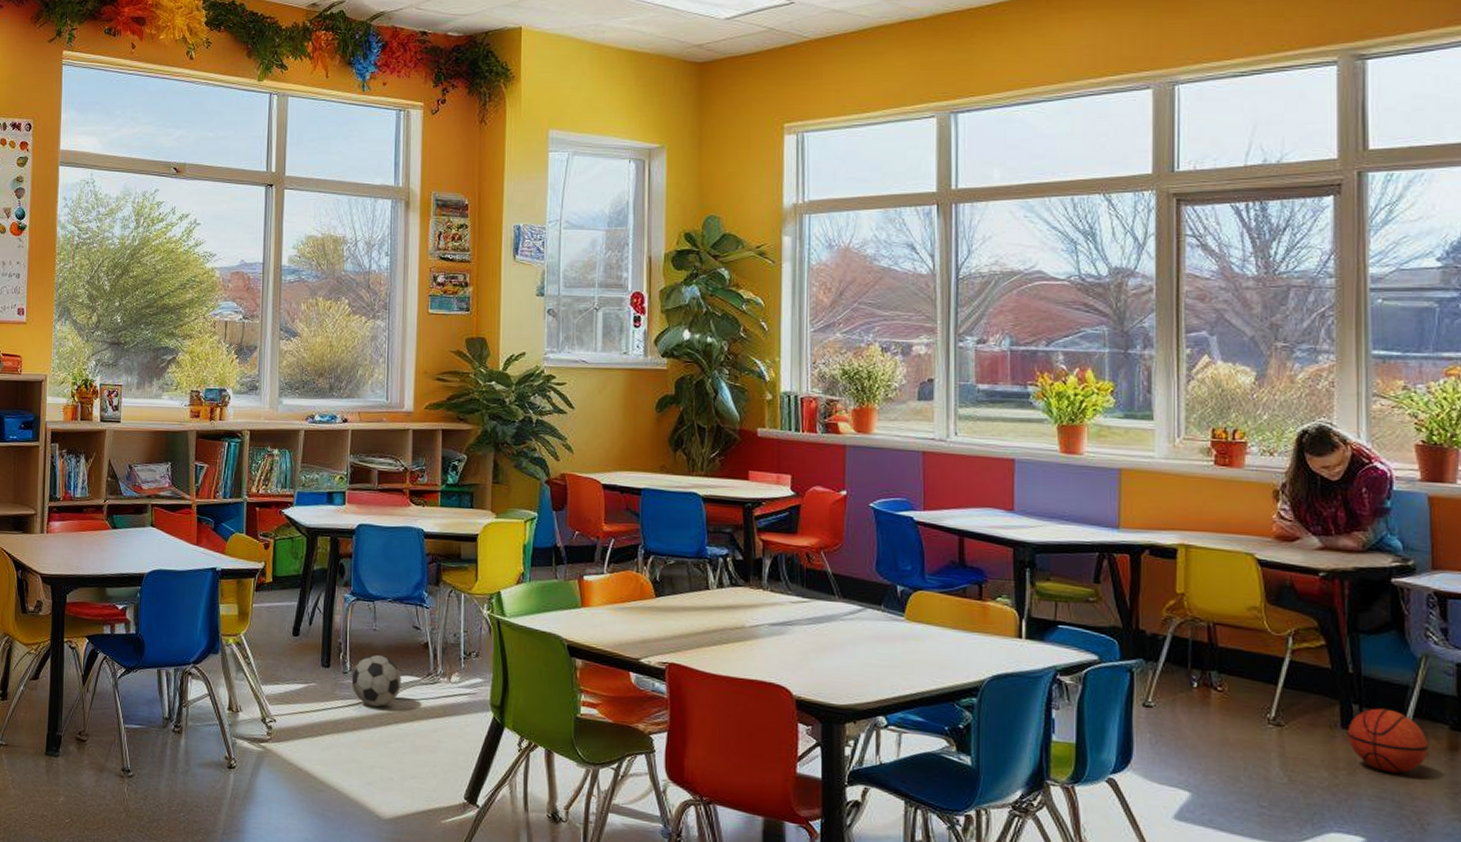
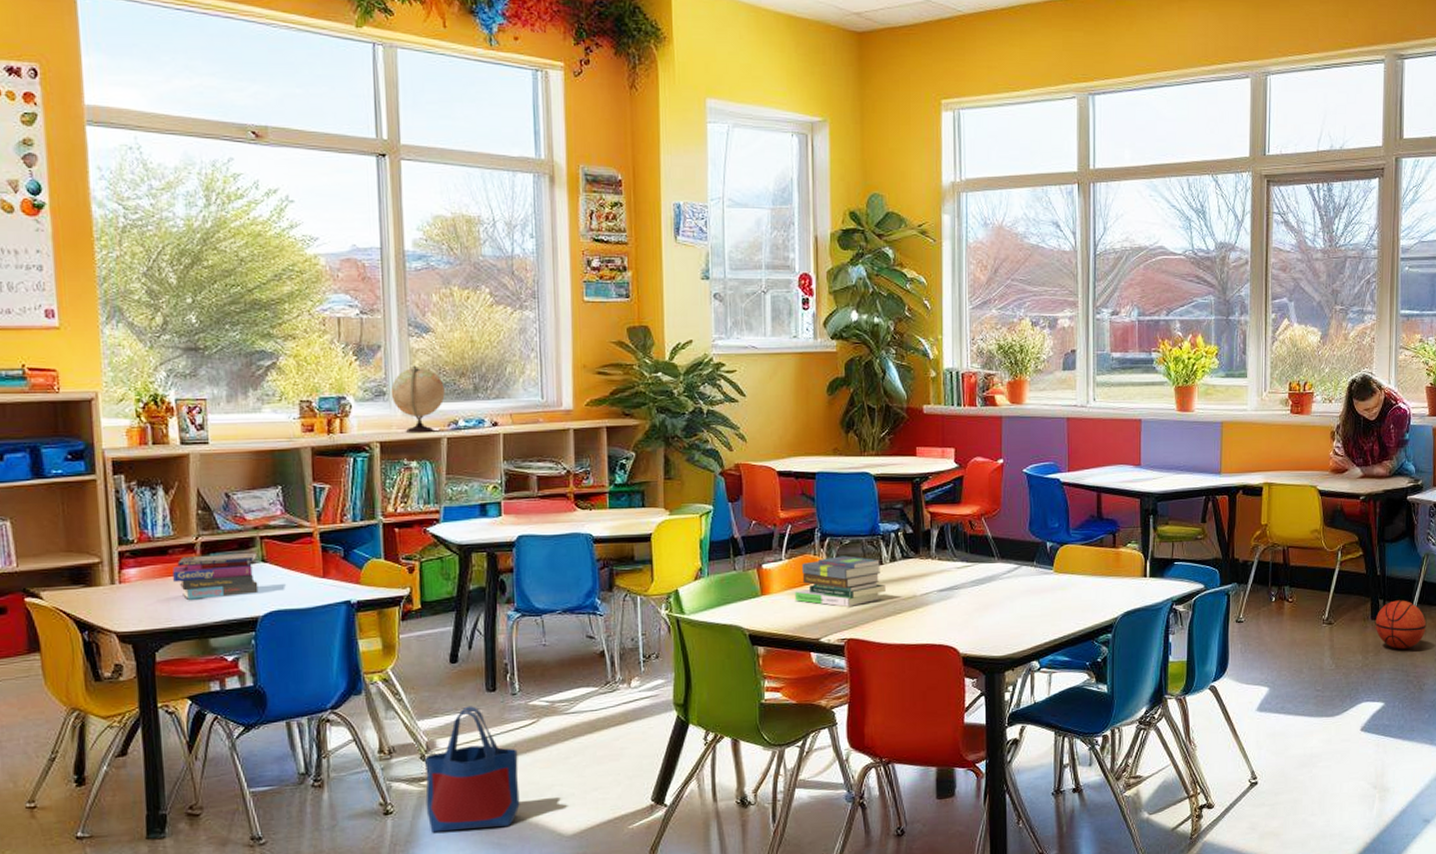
books: none [85,515,147,554] -> present [173,552,259,600]
globe: none [261,364,306,425] -> present [390,365,445,434]
tote bag: none [263,678,345,800] -> present [425,706,520,833]
soccer ball: present [351,655,401,708] -> none [521,671,577,725]
books: none [615,575,712,630] -> present [794,556,886,607]

